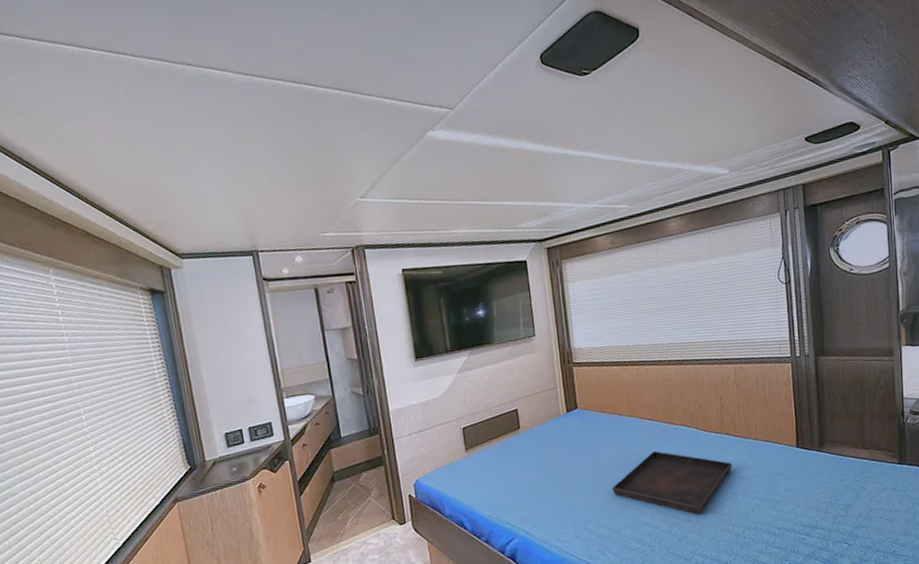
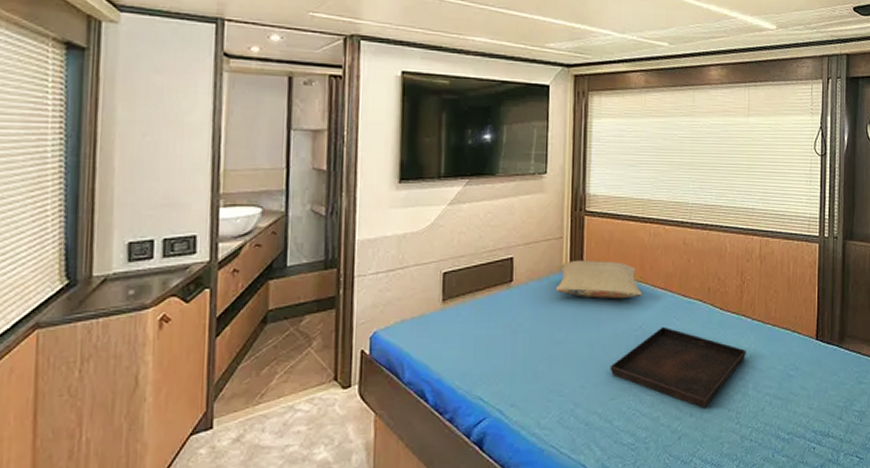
pillow: none [556,402,633,435] -> present [555,259,643,300]

